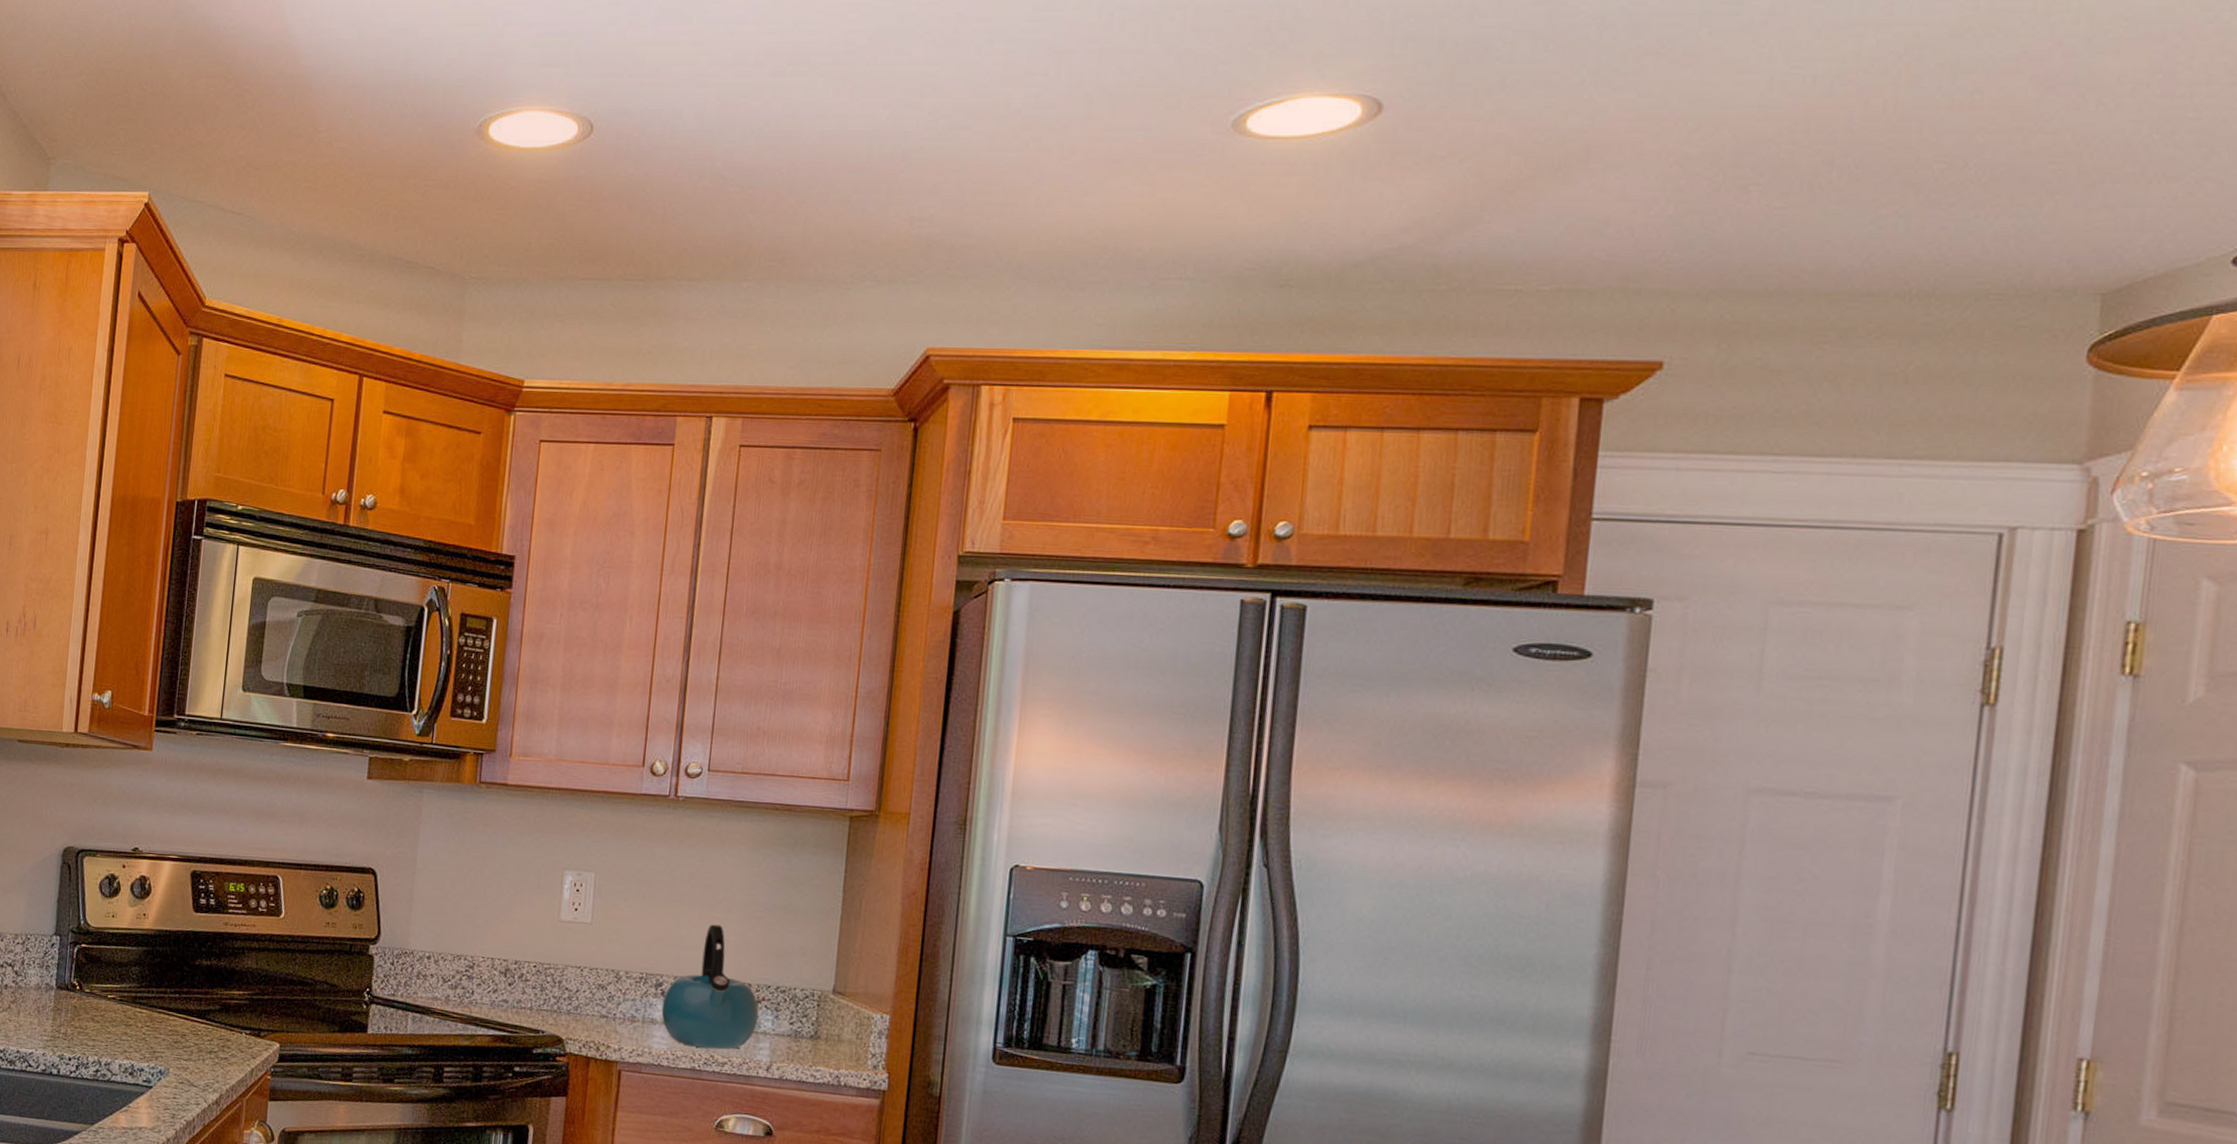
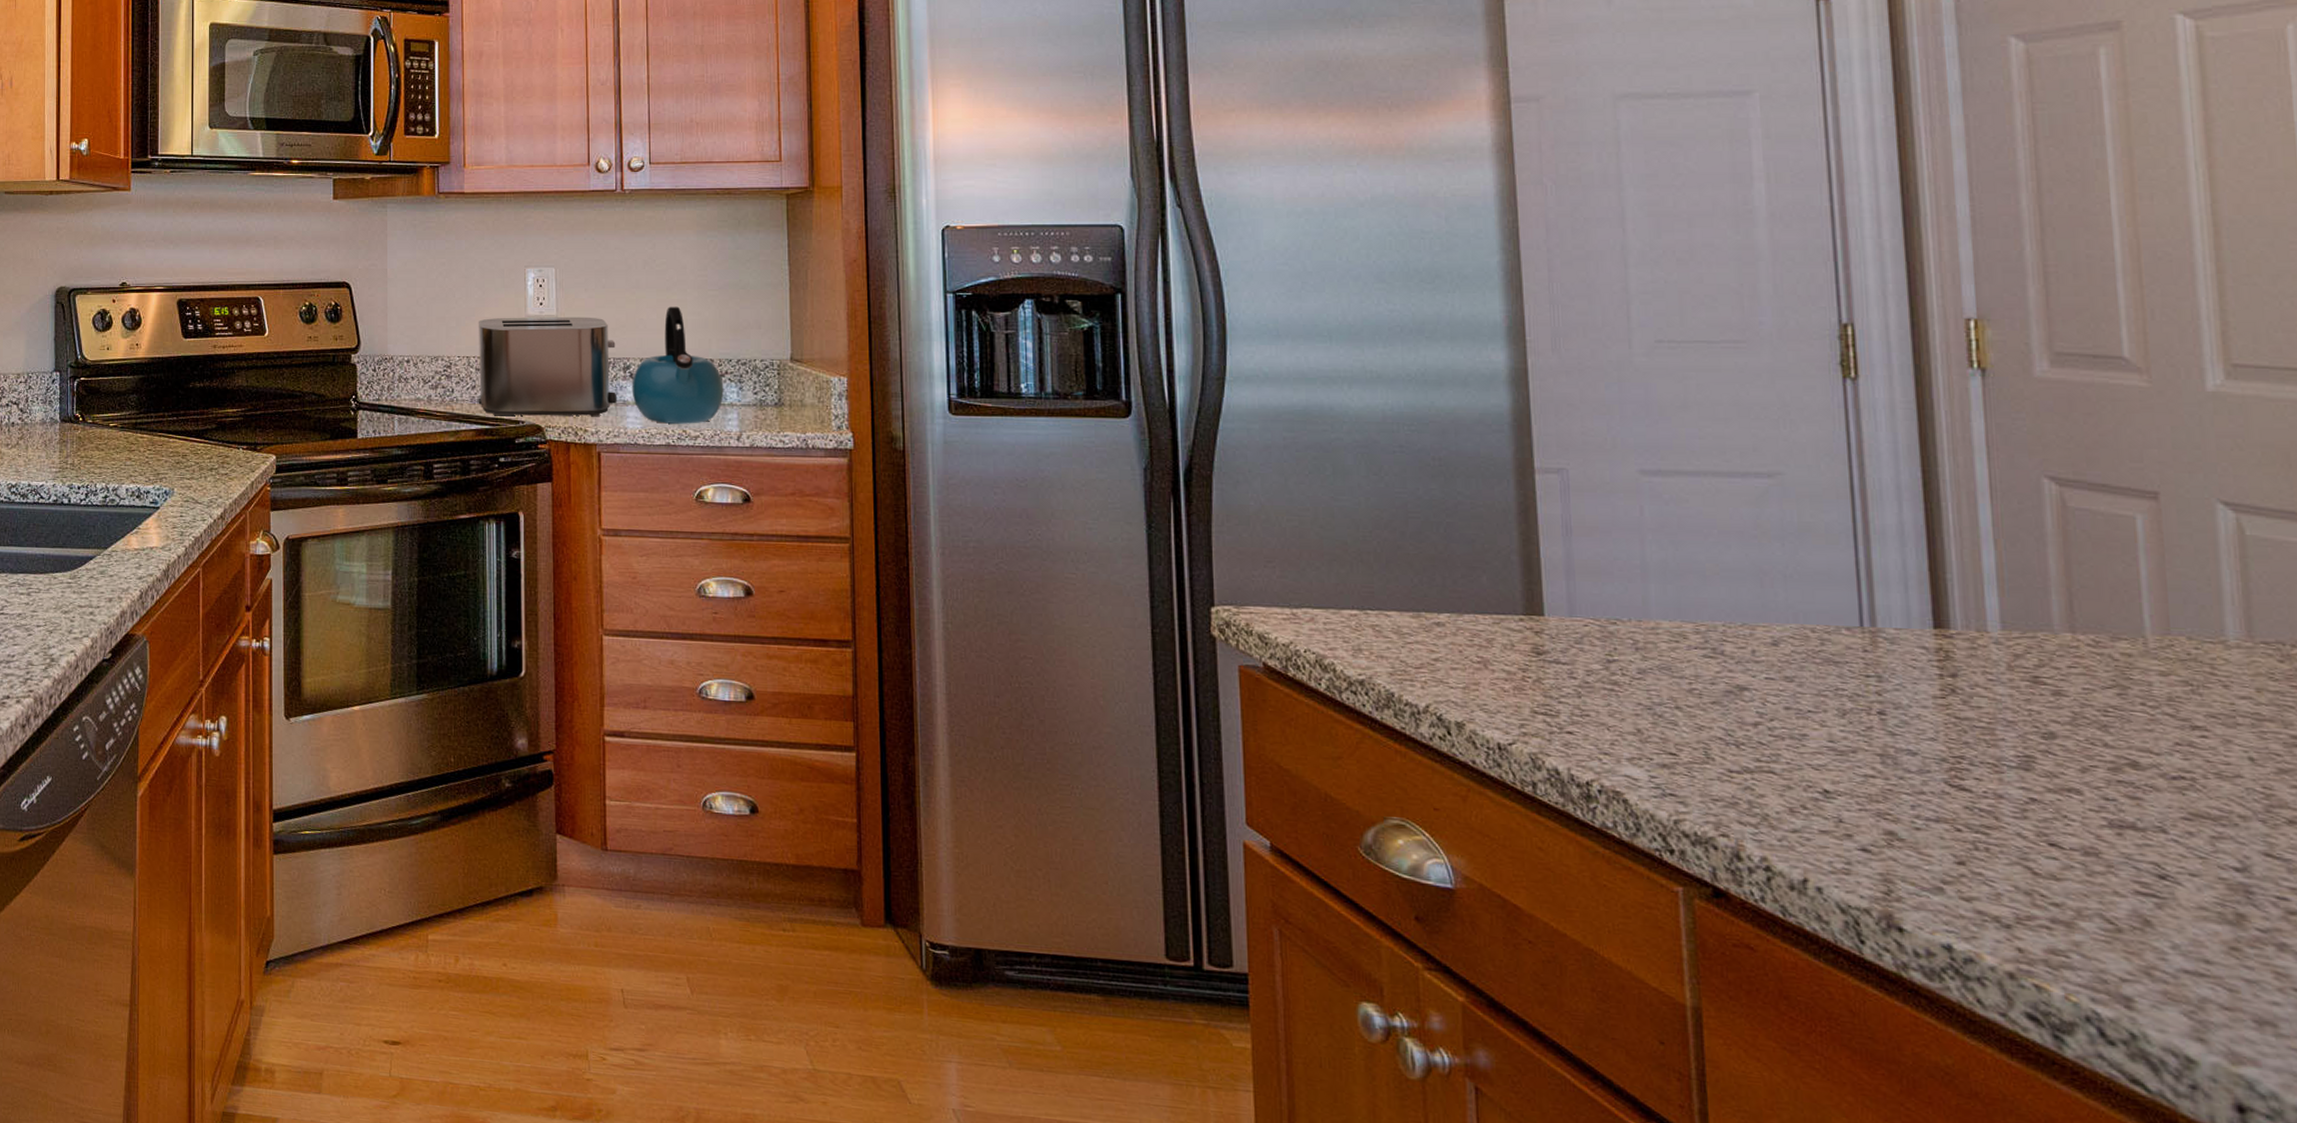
toaster: none [498,920,650,1033] -> present [478,316,616,416]

